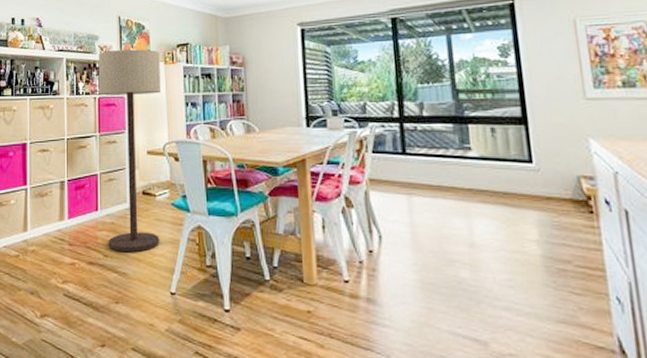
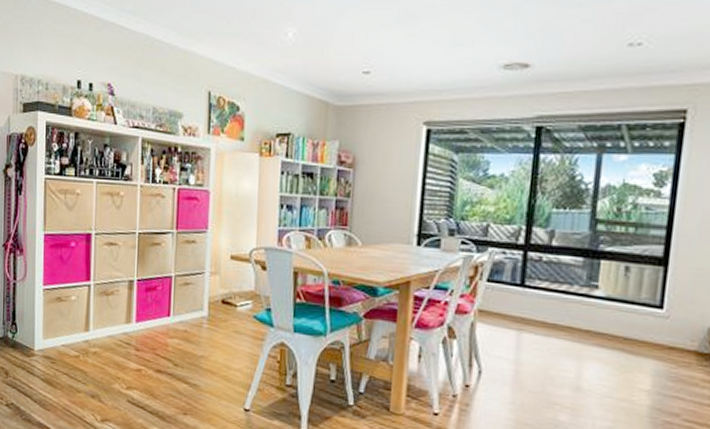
floor lamp: present [98,49,161,253] -> none [178,133,255,364]

